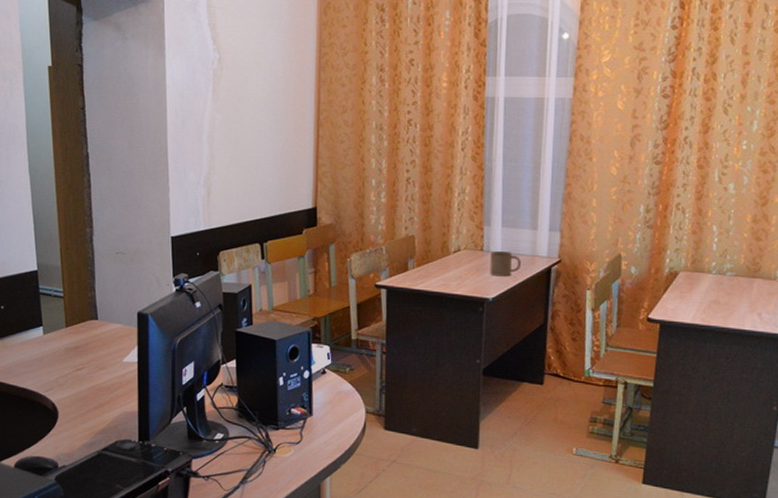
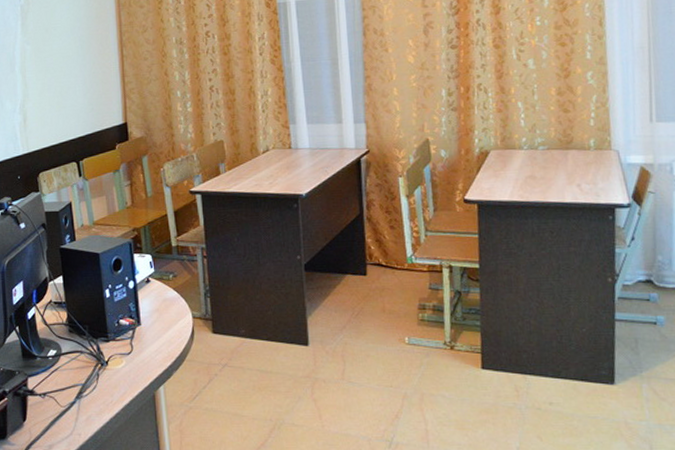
mug: present [490,251,521,277] -> none [299,147,330,172]

